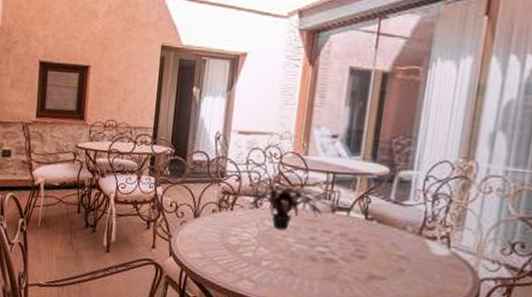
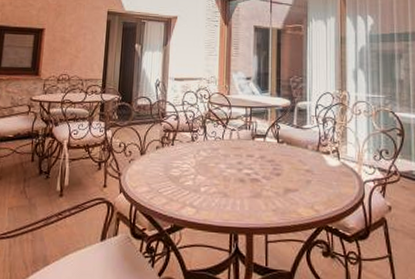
plant: present [231,182,340,230] -> none [171,119,259,158]

